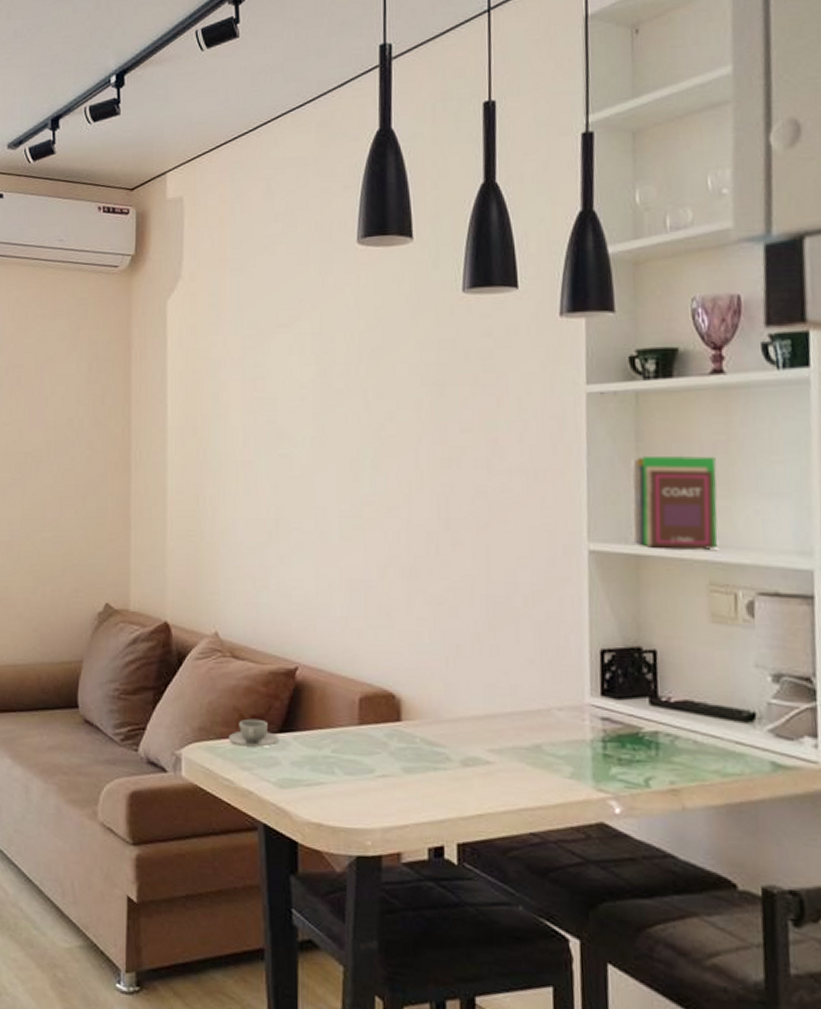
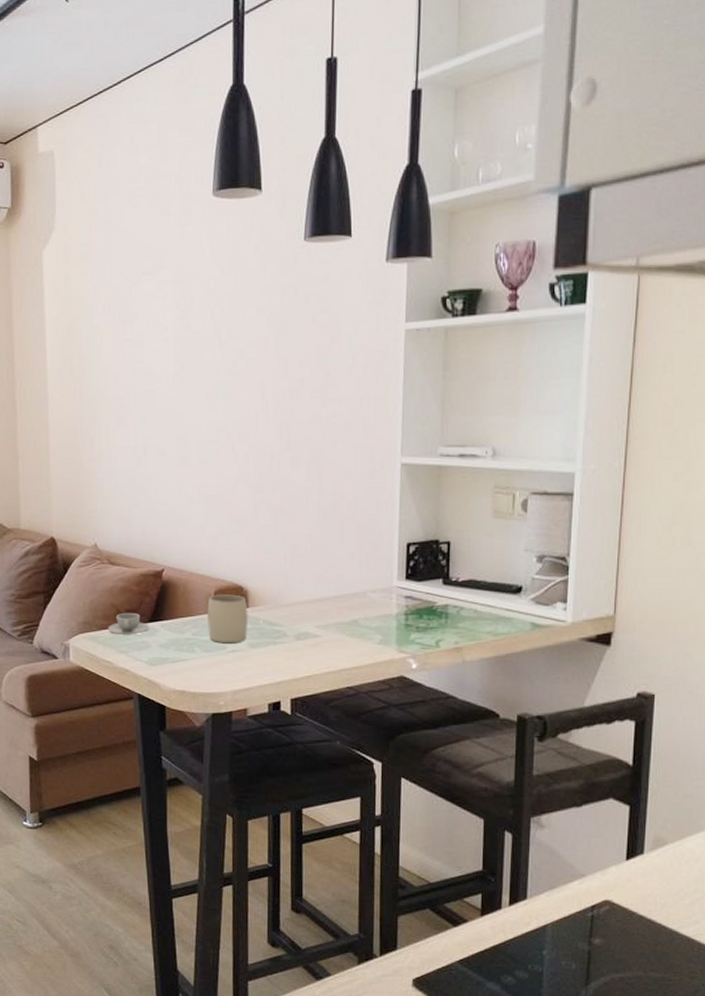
mug: none [349,702,402,766] -> present [206,594,248,643]
books: present [629,455,718,550] -> none [435,381,506,460]

